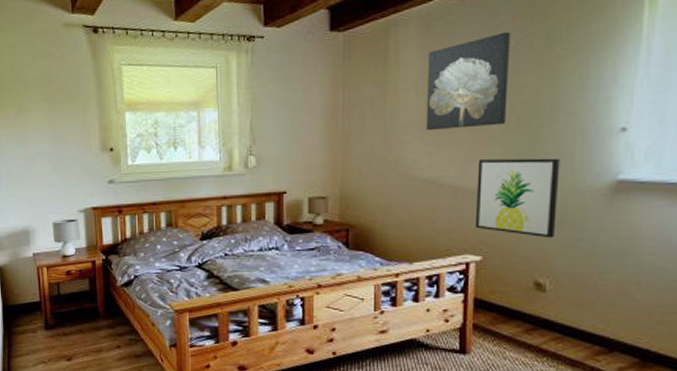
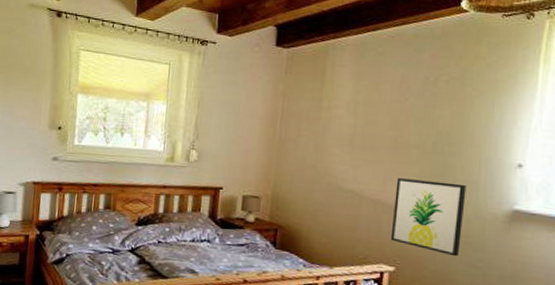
wall art: present [426,31,511,131] -> none [353,68,431,150]

